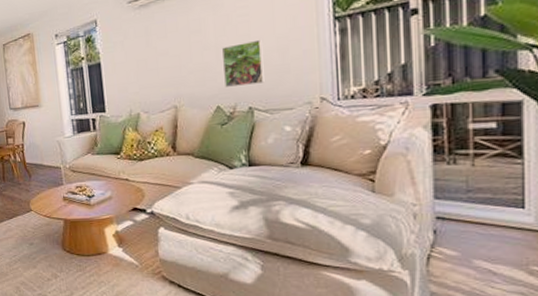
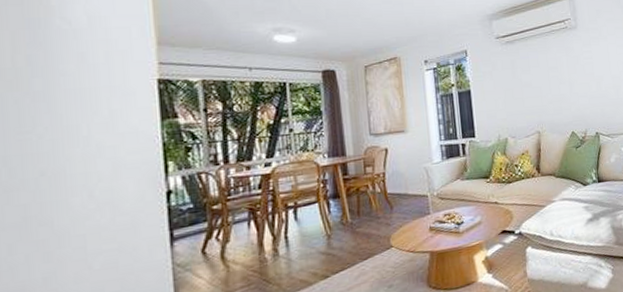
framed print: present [222,39,265,87] -> none [574,78,606,116]

